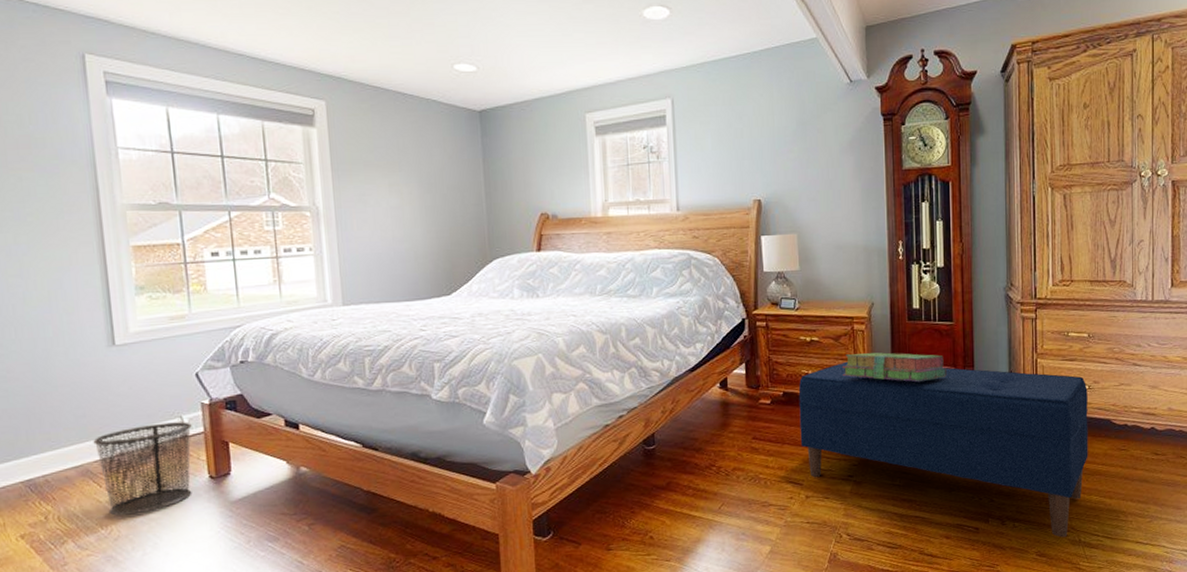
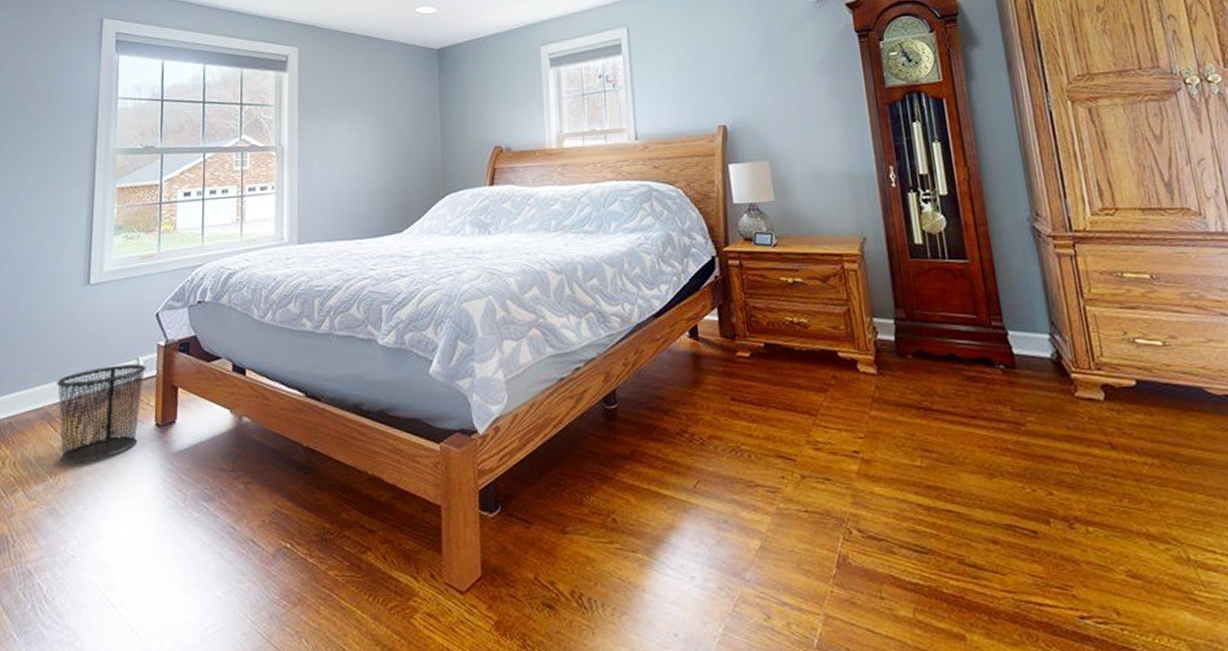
bench: present [798,361,1088,538] -> none [782,307,1180,552]
stack of books: present [843,352,947,382] -> none [834,296,968,333]

